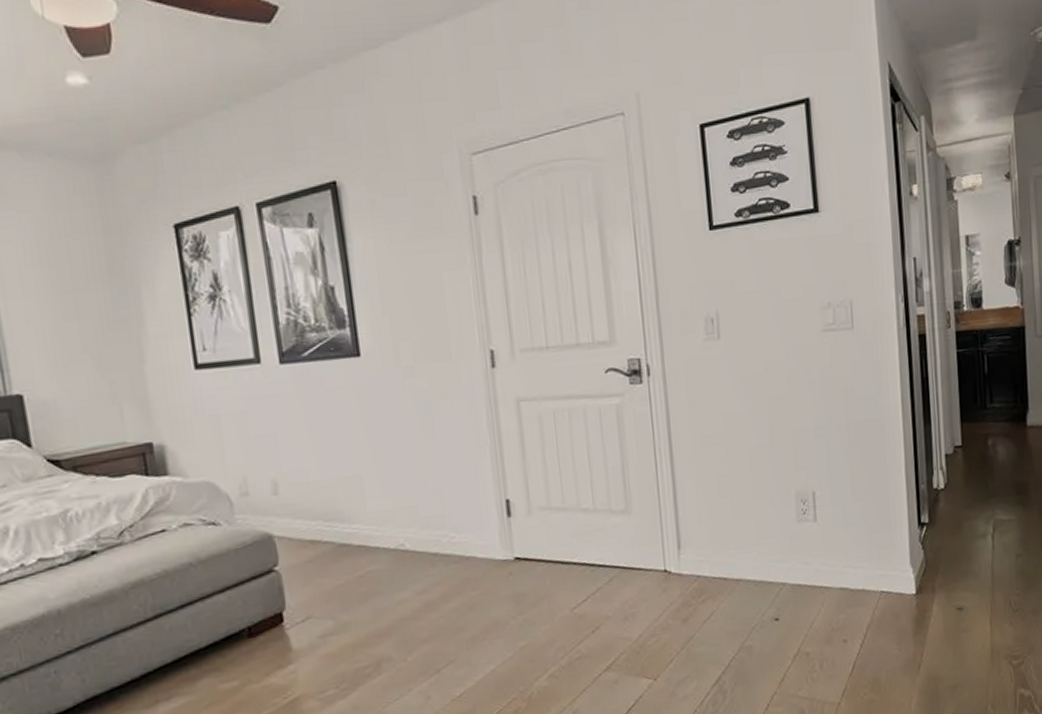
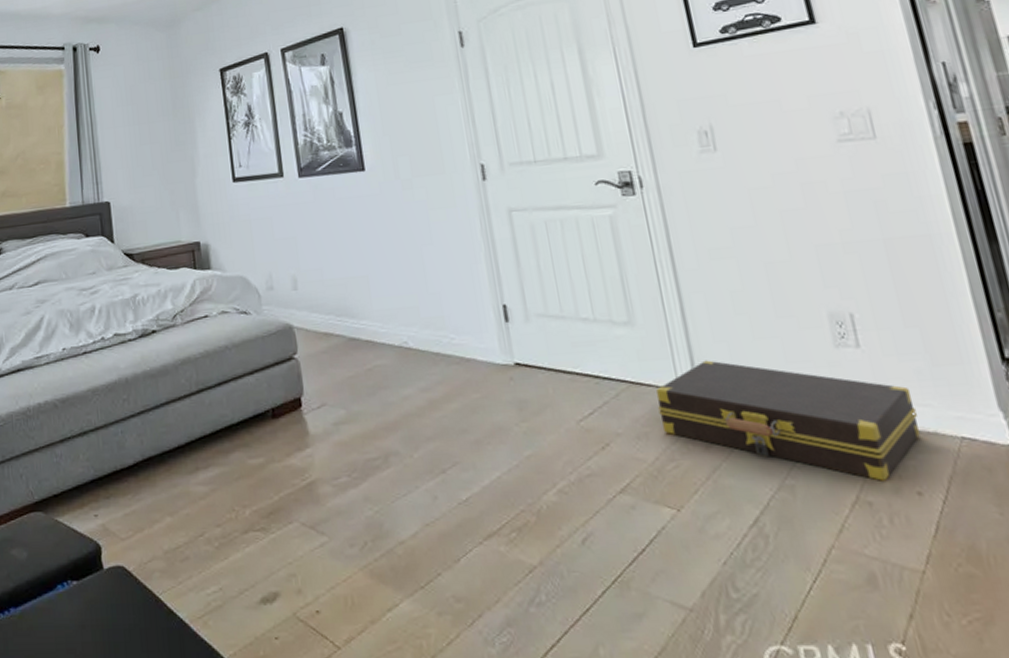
suitcase: none [645,541,852,634] -> present [656,360,920,481]

